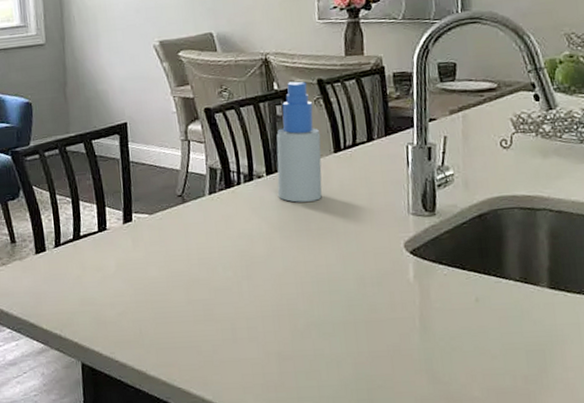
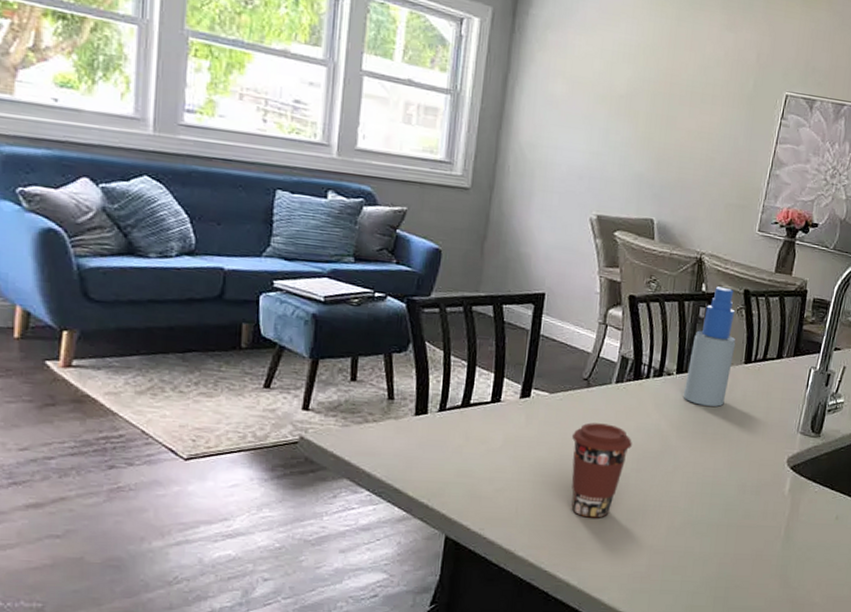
coffee cup: none [177,235,238,331] -> present [571,422,632,518]

